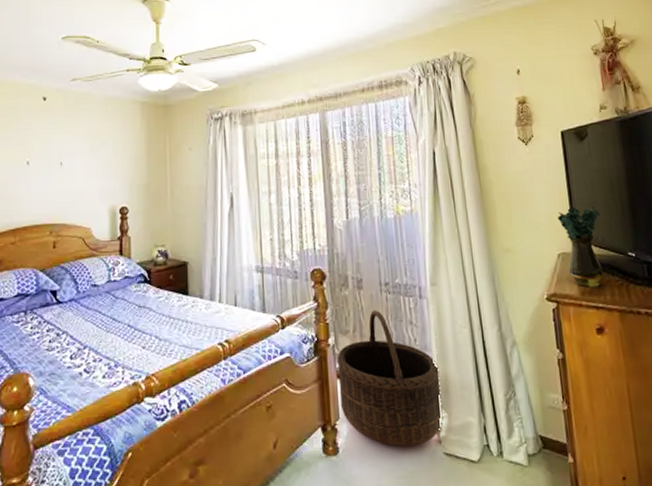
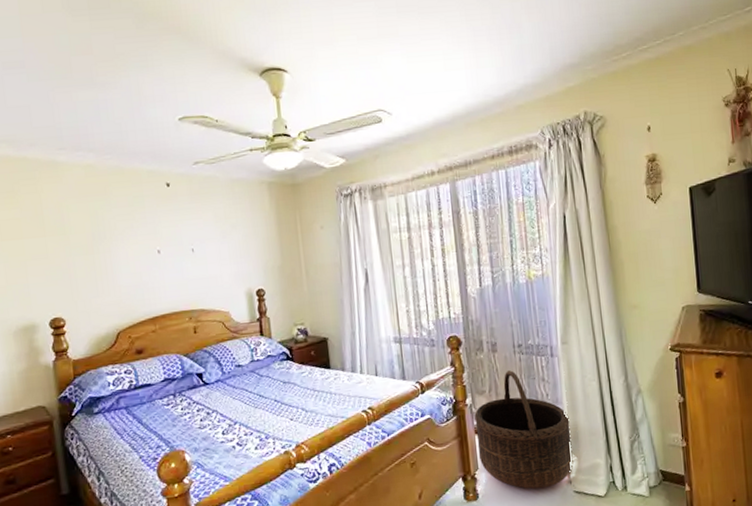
vase: present [558,204,603,288] -> none [683,258,724,336]

